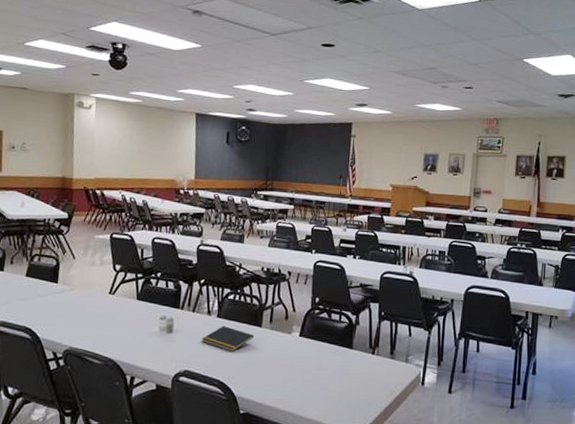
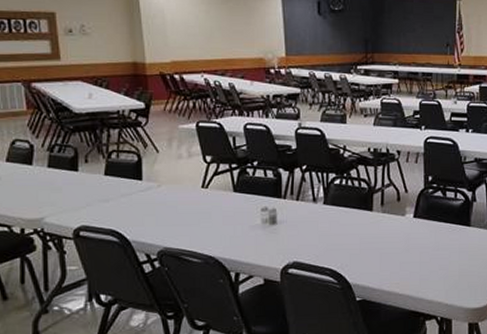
notepad: present [202,326,254,352] -> none [309,213,365,239]

